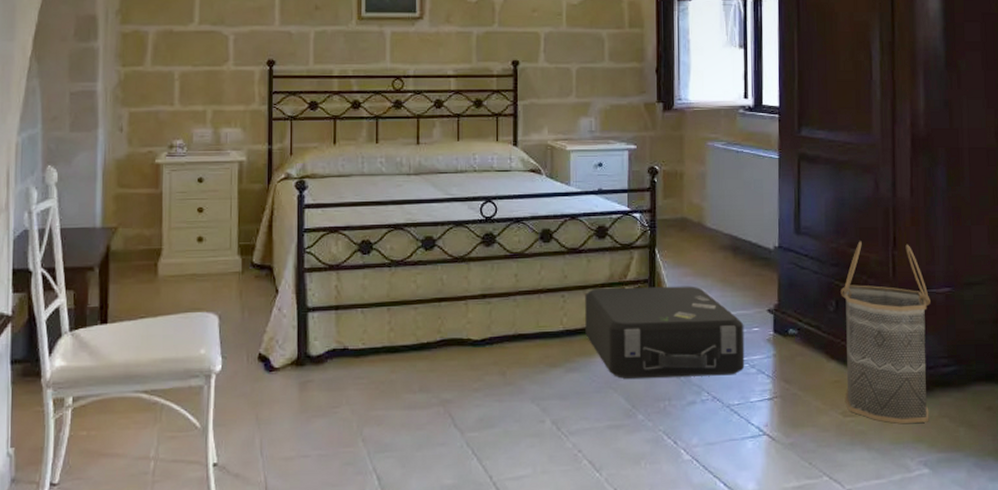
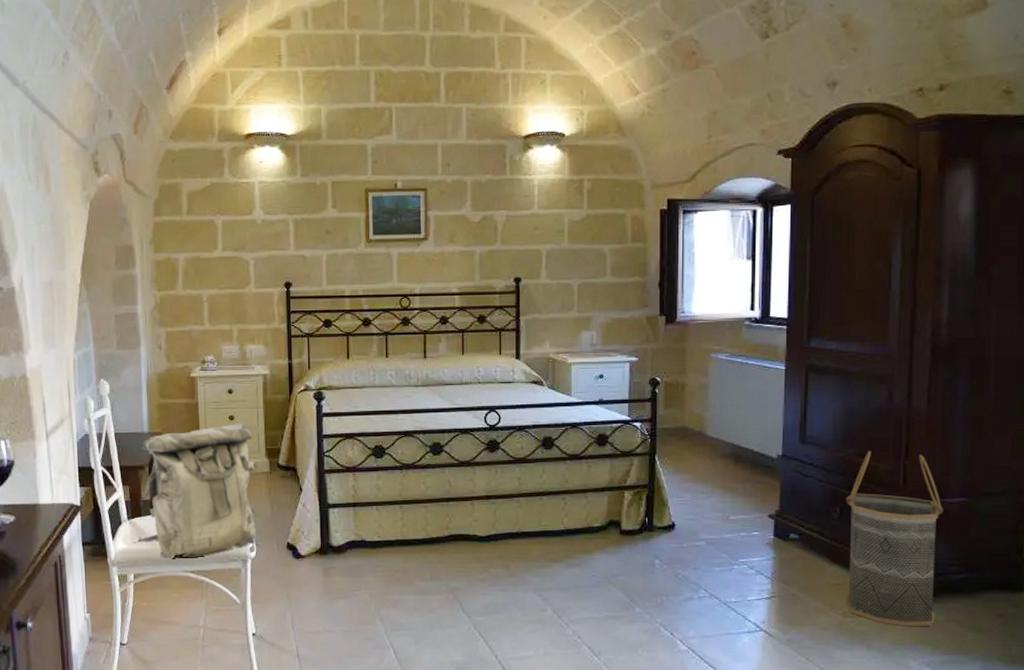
backpack: none [73,215,230,377] -> present [132,422,259,559]
suitcase: present [585,286,745,379] -> none [585,491,744,575]

